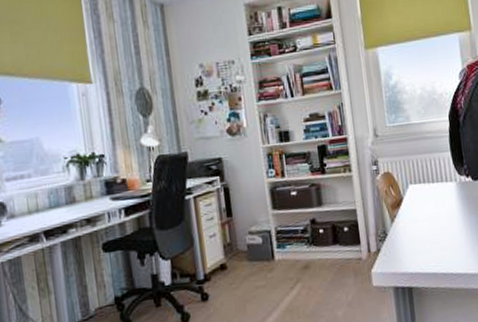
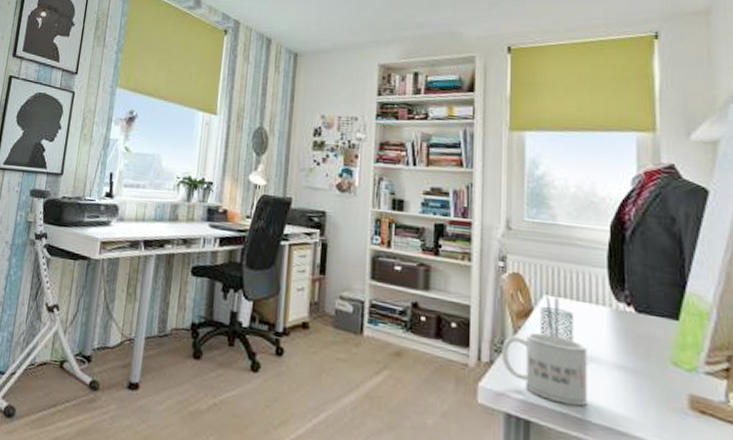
mug: none [384,214,449,267] -> present [502,332,588,407]
pencil holder: none [408,183,434,217] -> present [540,295,574,341]

